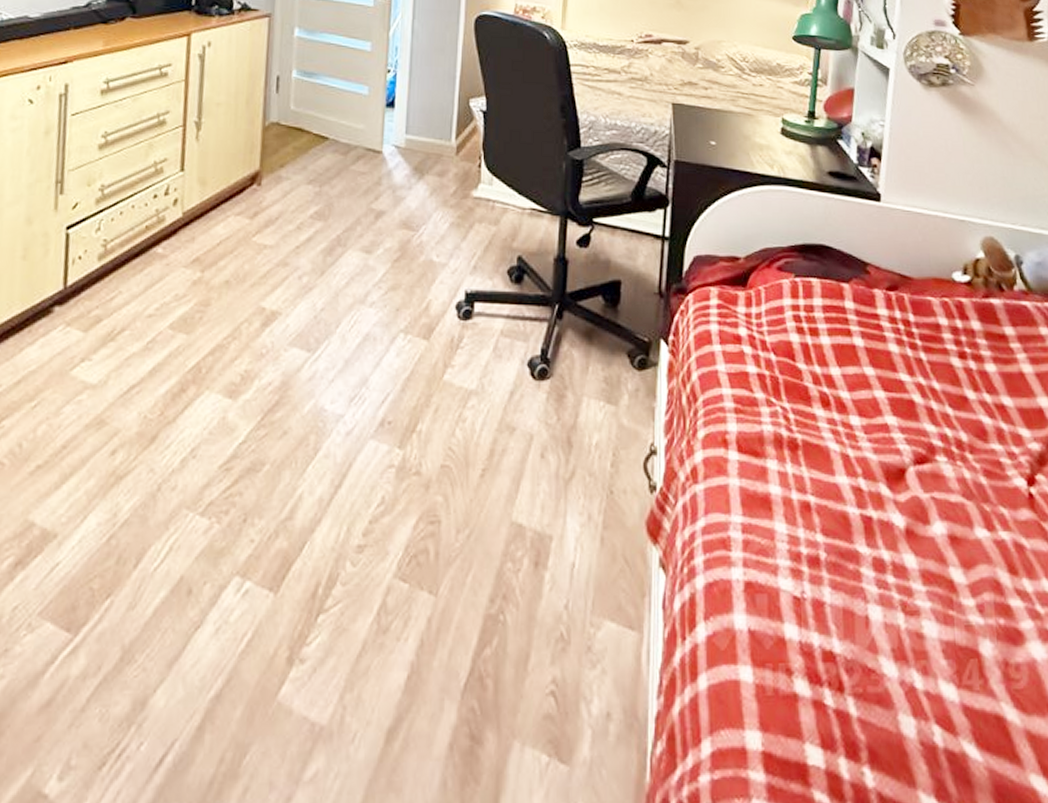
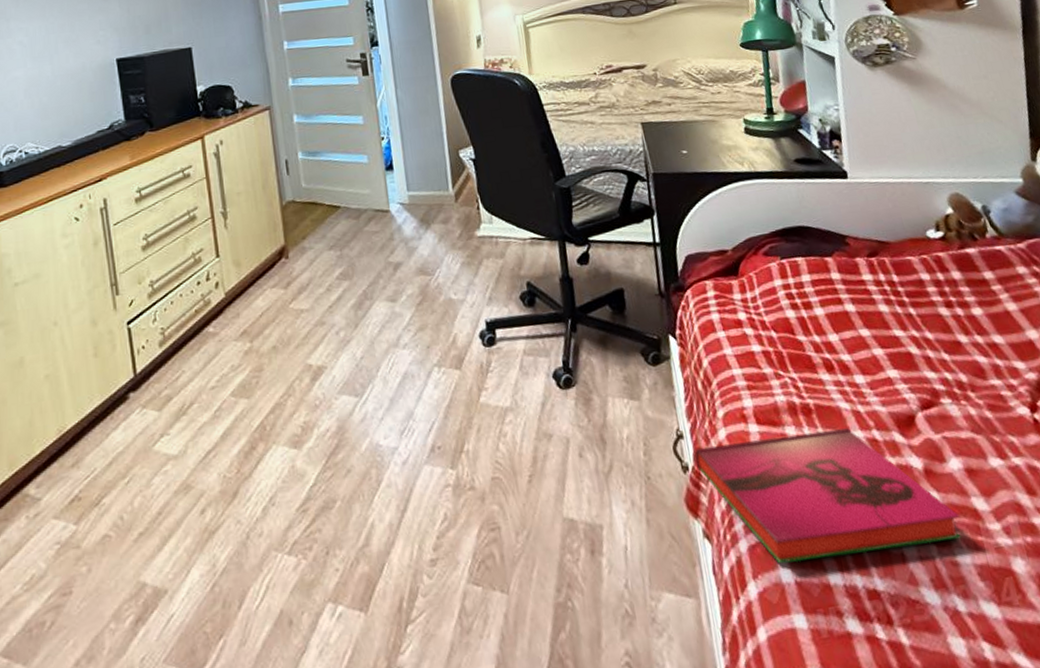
hardback book: none [665,467,934,611] -> present [694,428,961,564]

